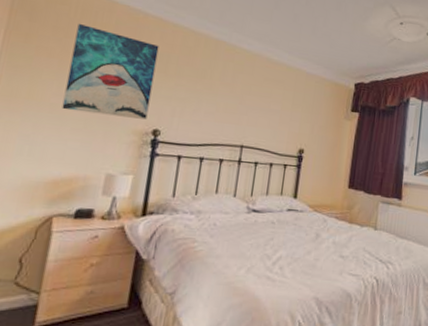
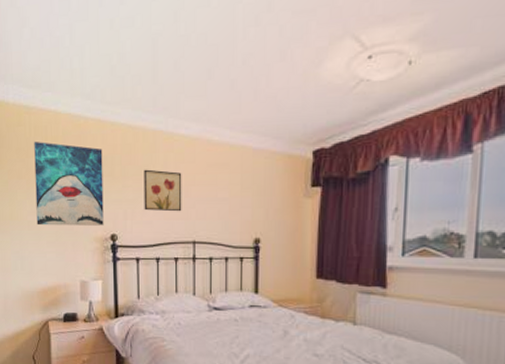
wall art: none [195,72,239,117] -> present [144,169,182,212]

